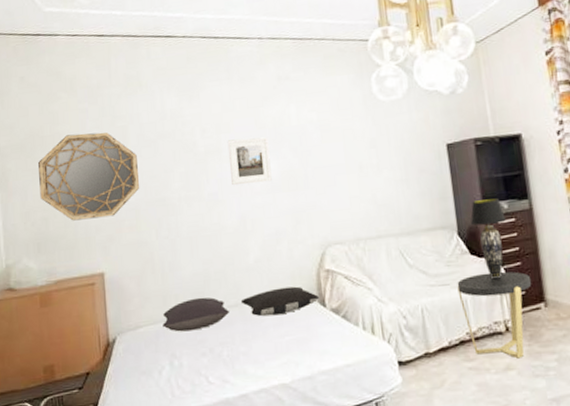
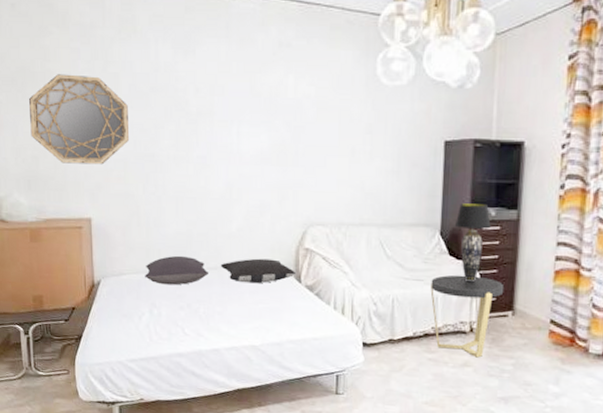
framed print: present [227,137,272,185] -> none [220,104,262,153]

